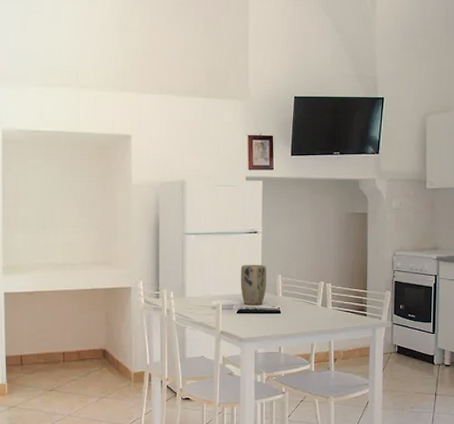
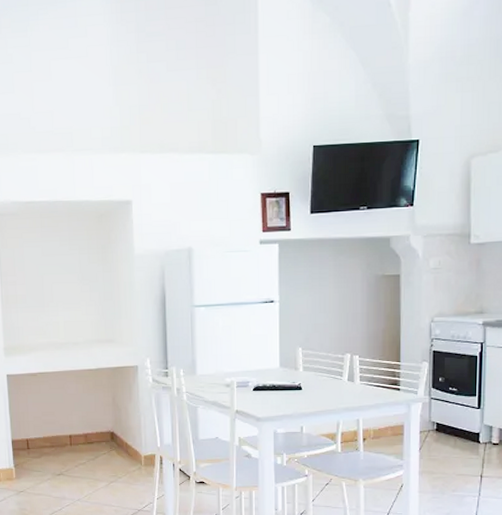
plant pot: present [240,265,267,305] -> none [256,337,286,381]

